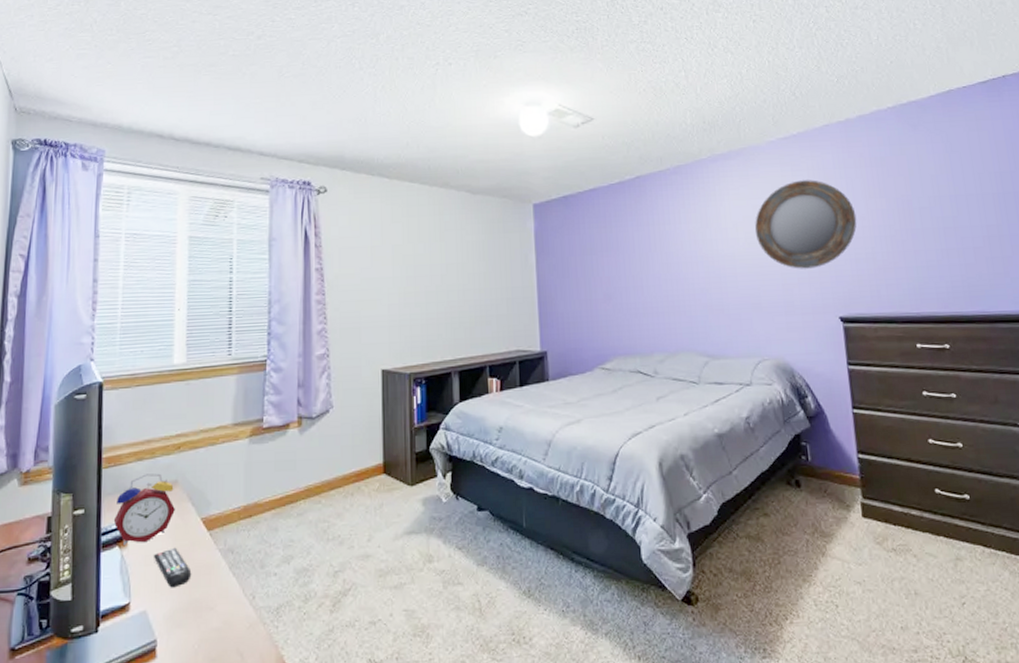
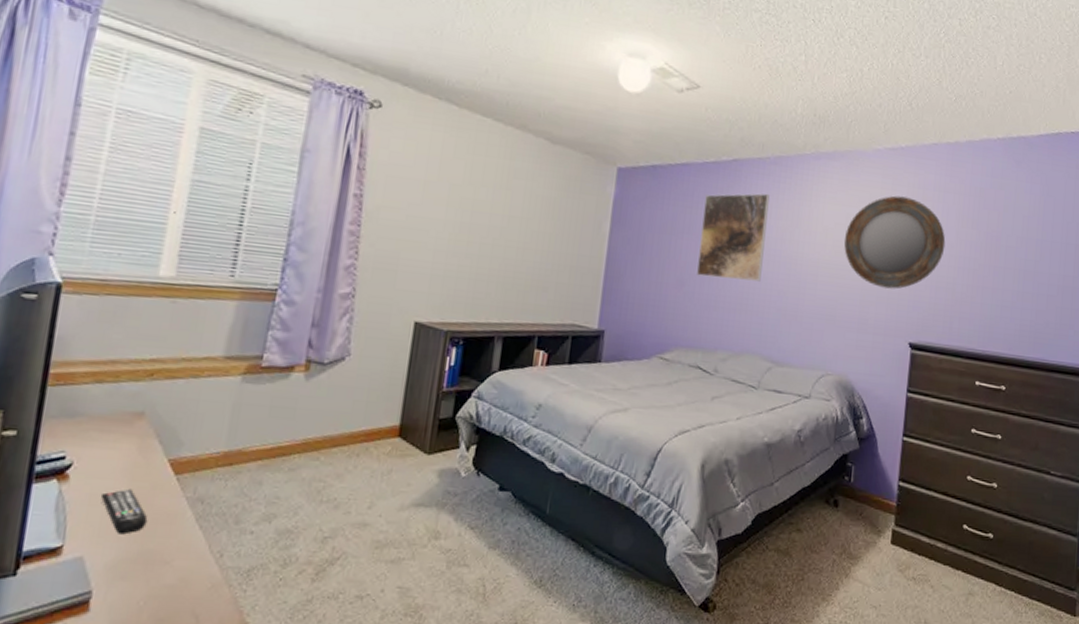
alarm clock: present [113,473,175,545] -> none [54,399,139,479]
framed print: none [617,201,682,288] -> present [697,193,770,282]

